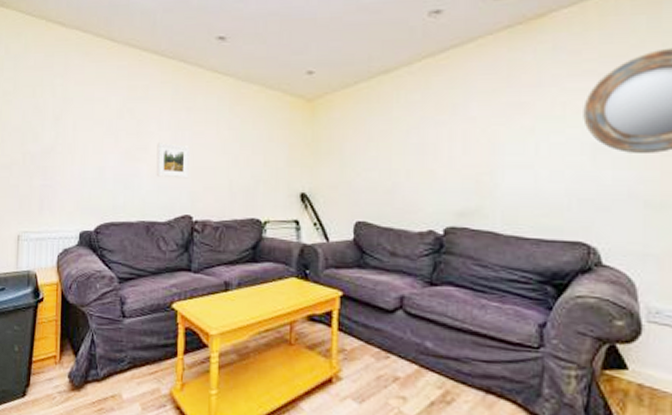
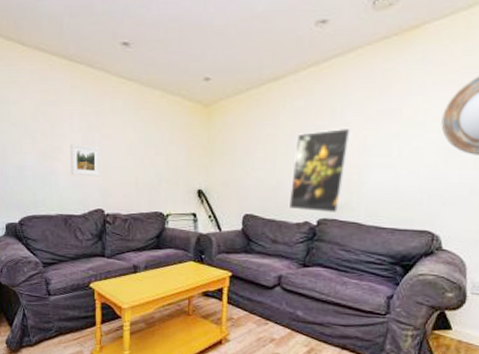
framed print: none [408,122,478,221] -> present [288,127,351,214]

